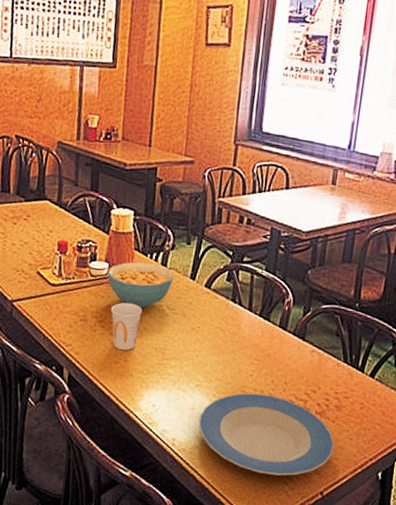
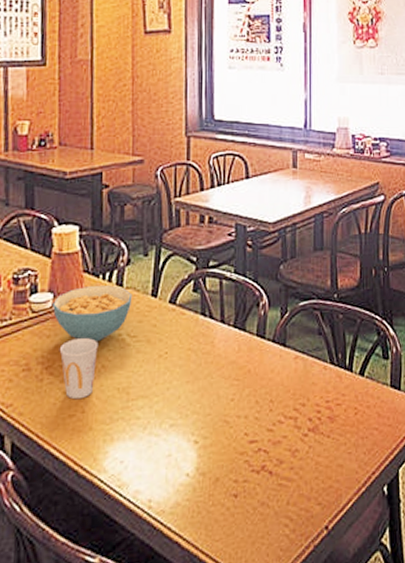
plate: present [198,393,335,476] -> none [177,419,333,520]

